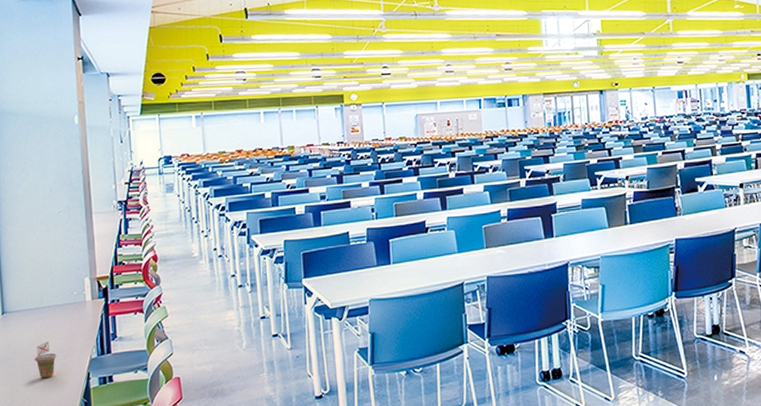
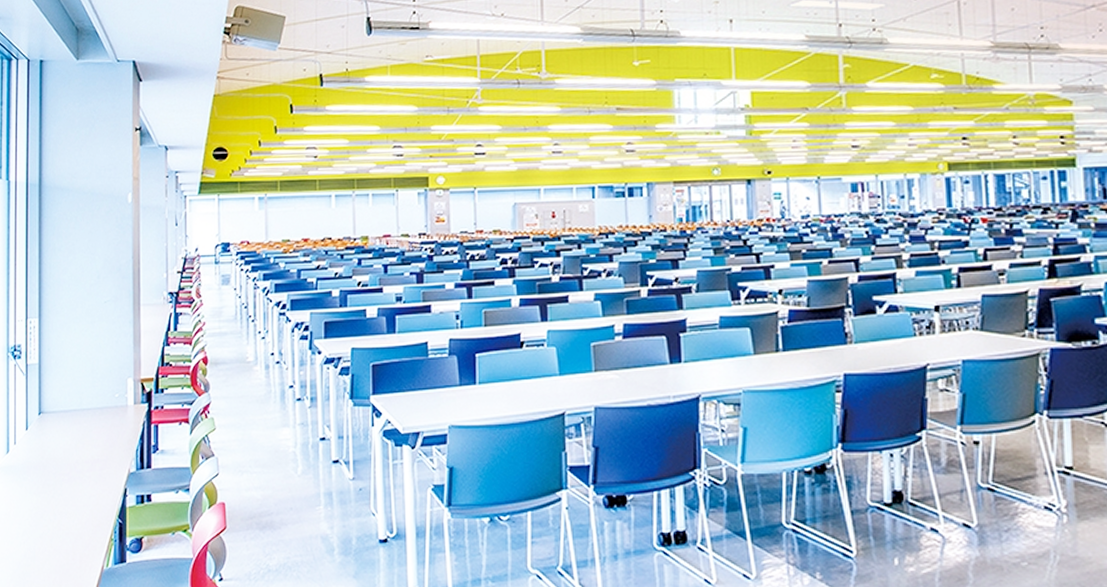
beverage cup: present [34,341,57,379] -> none [68,449,93,492]

